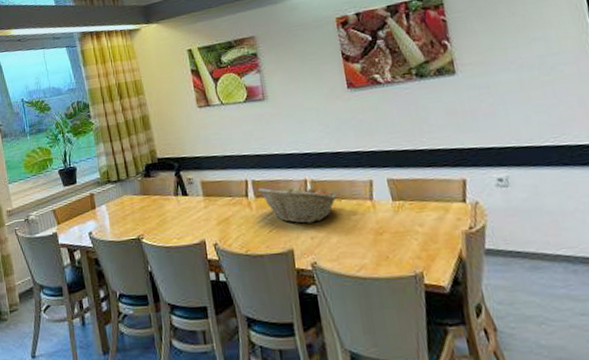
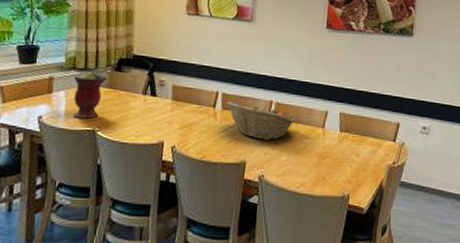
vase: none [110,182,139,229] -> present [72,71,107,119]

